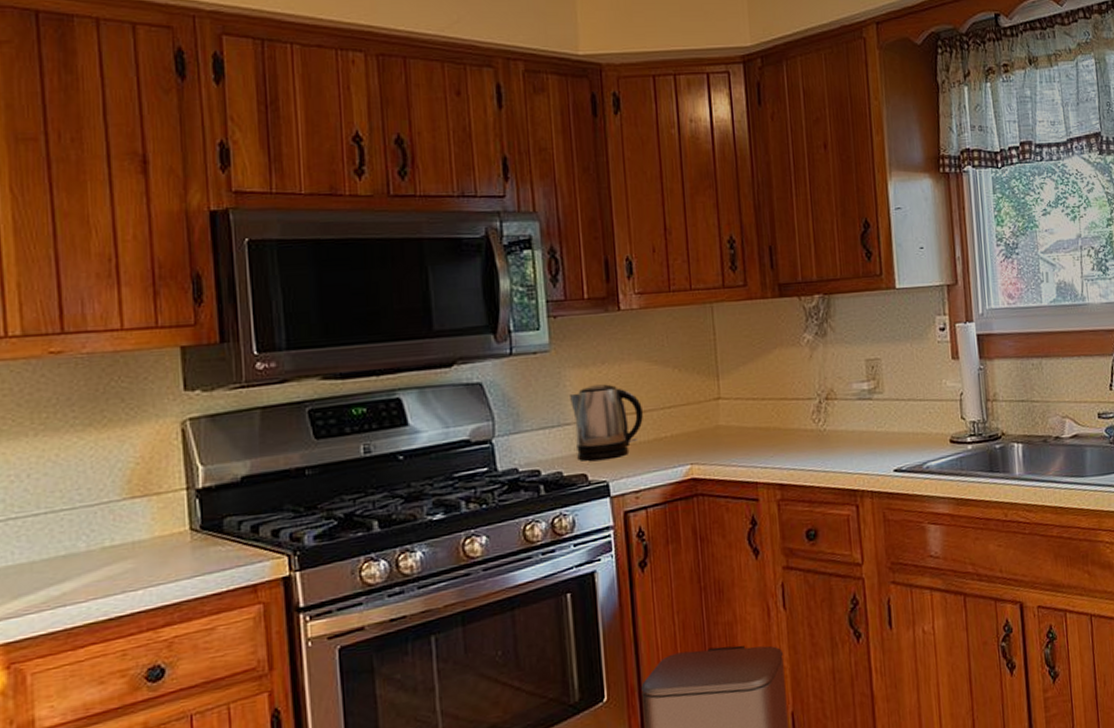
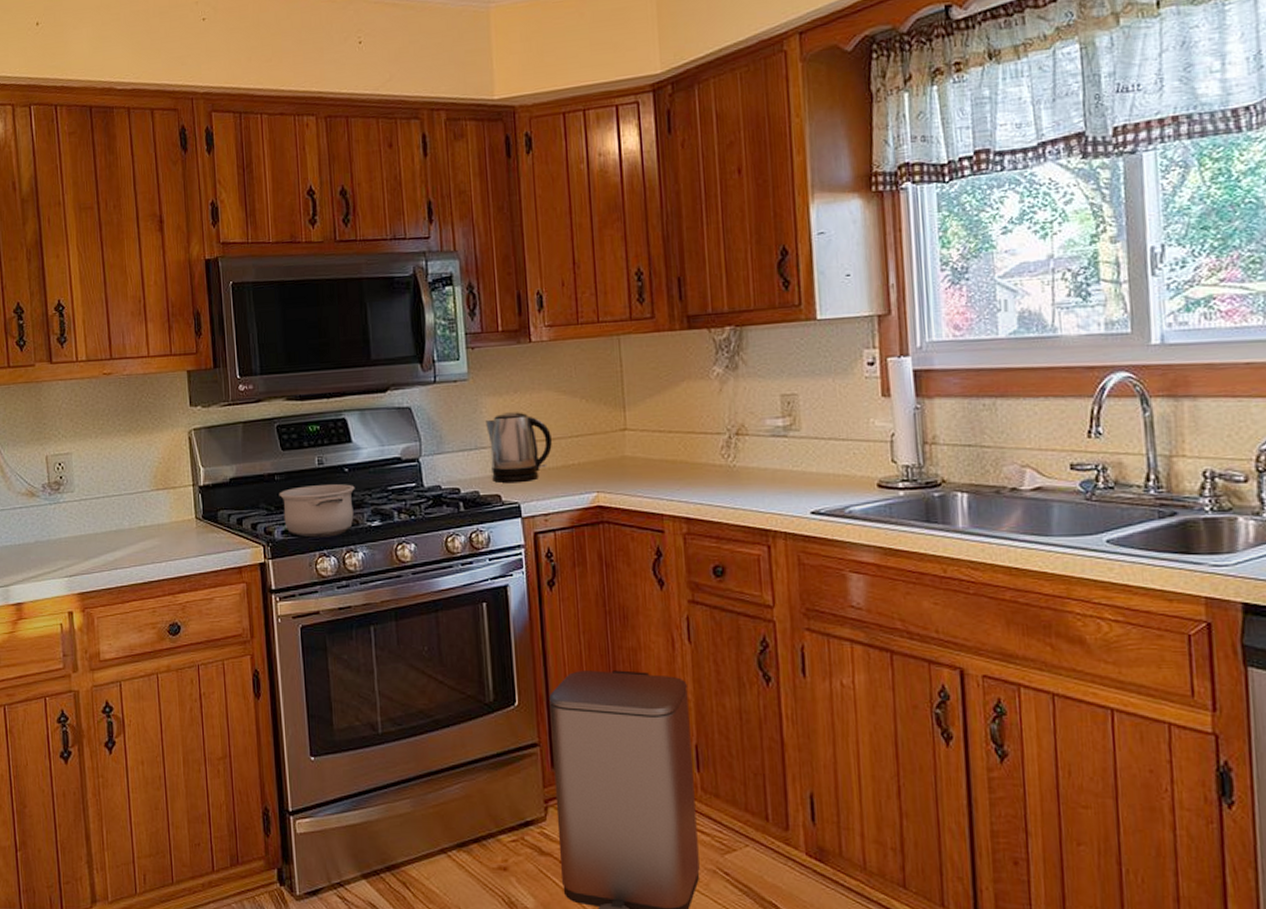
cooking pot: none [310,474,412,543] -> present [279,484,355,539]

